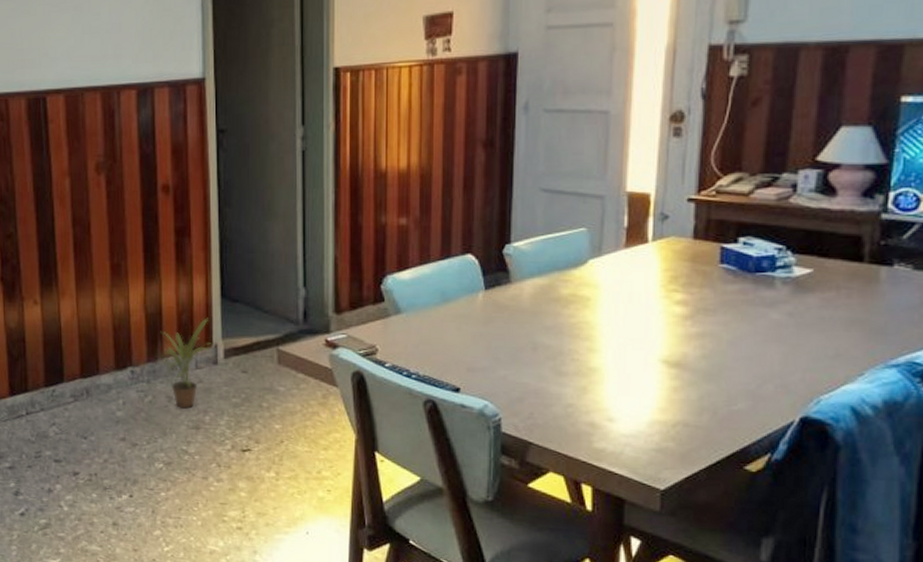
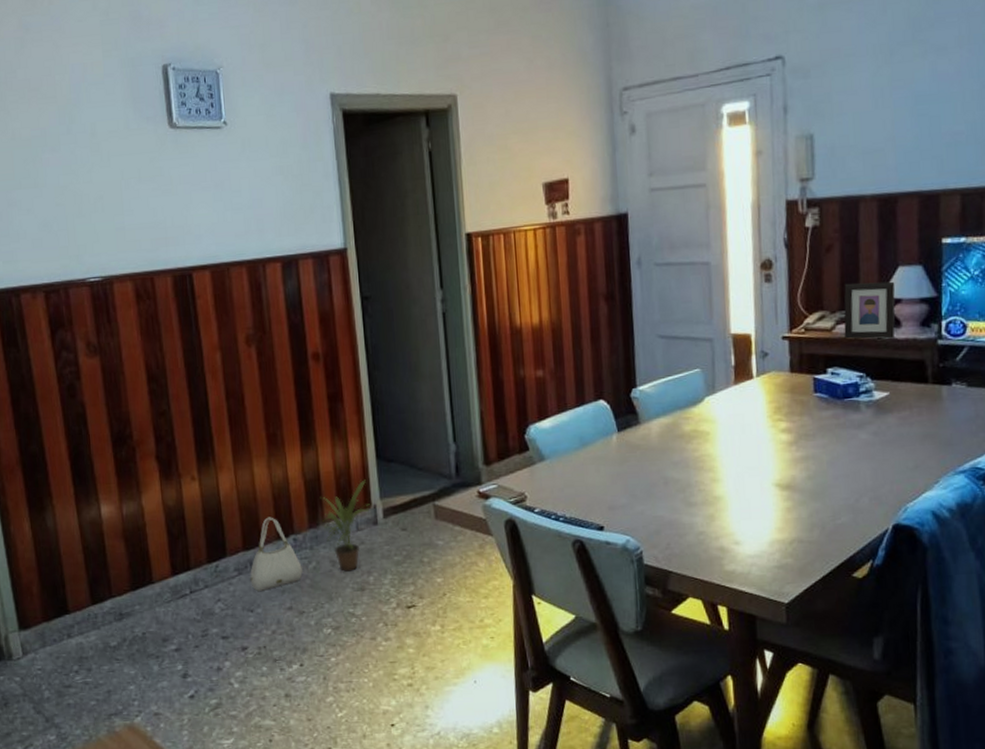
handbag: none [86,347,138,419] -> present [250,517,303,591]
picture frame: none [764,142,835,209] -> present [844,281,895,339]

